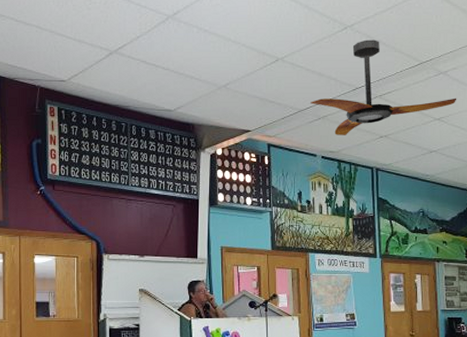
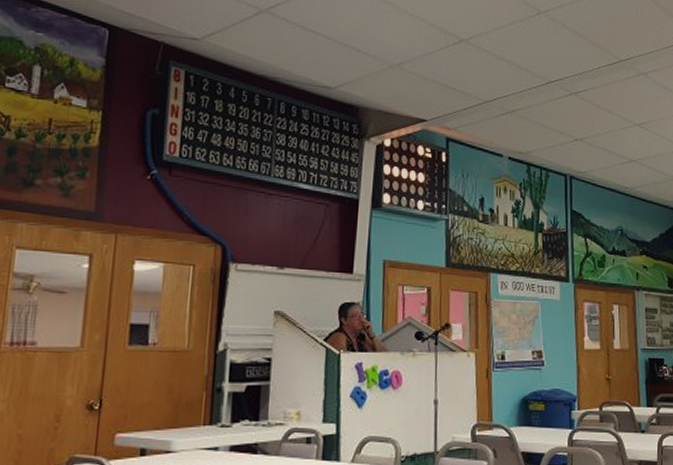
ceiling fan: present [310,39,457,135] -> none [497,28,658,135]

